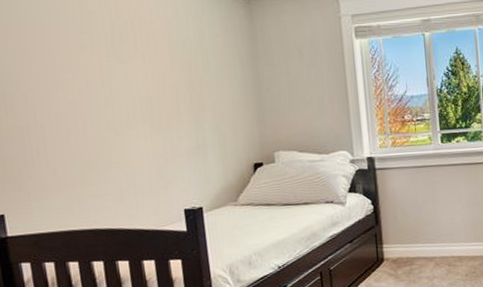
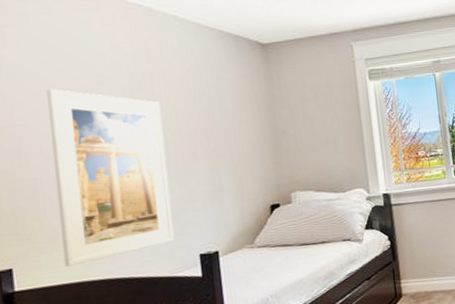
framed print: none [29,35,159,215] -> present [47,88,174,267]

